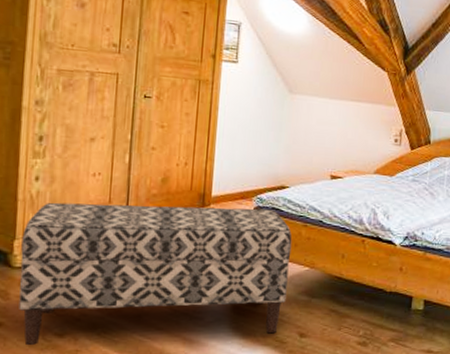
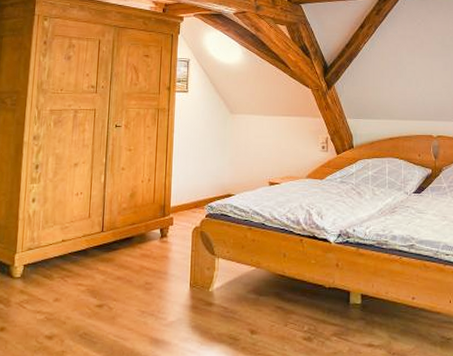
bench: present [19,202,292,346] -> none [17,215,240,348]

